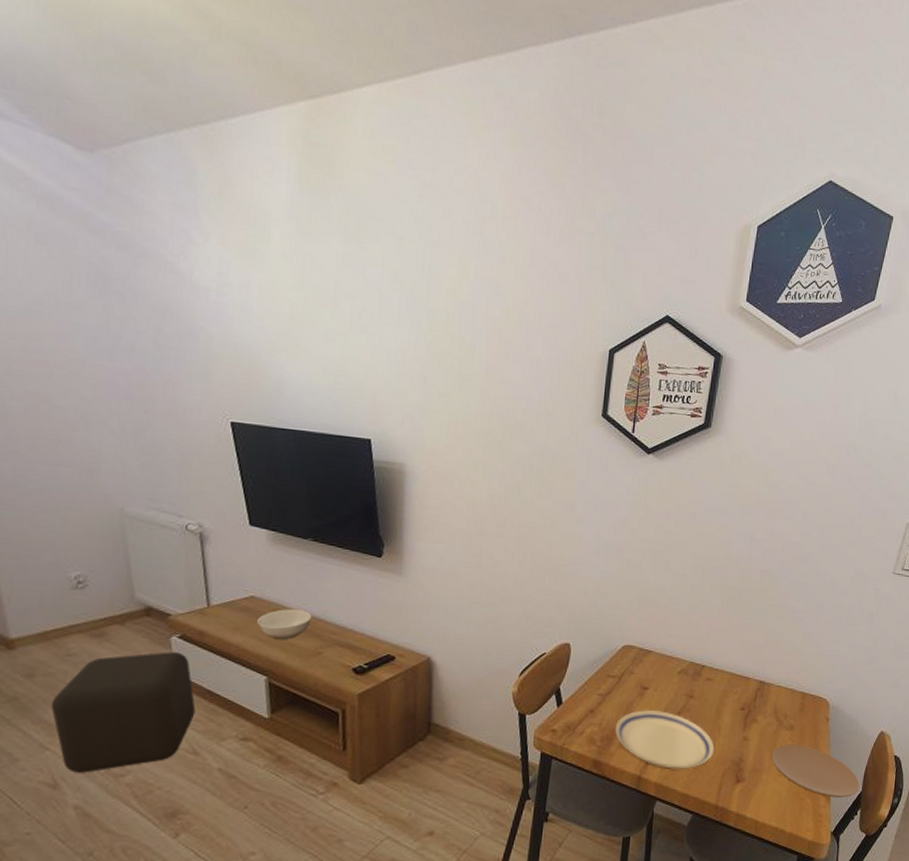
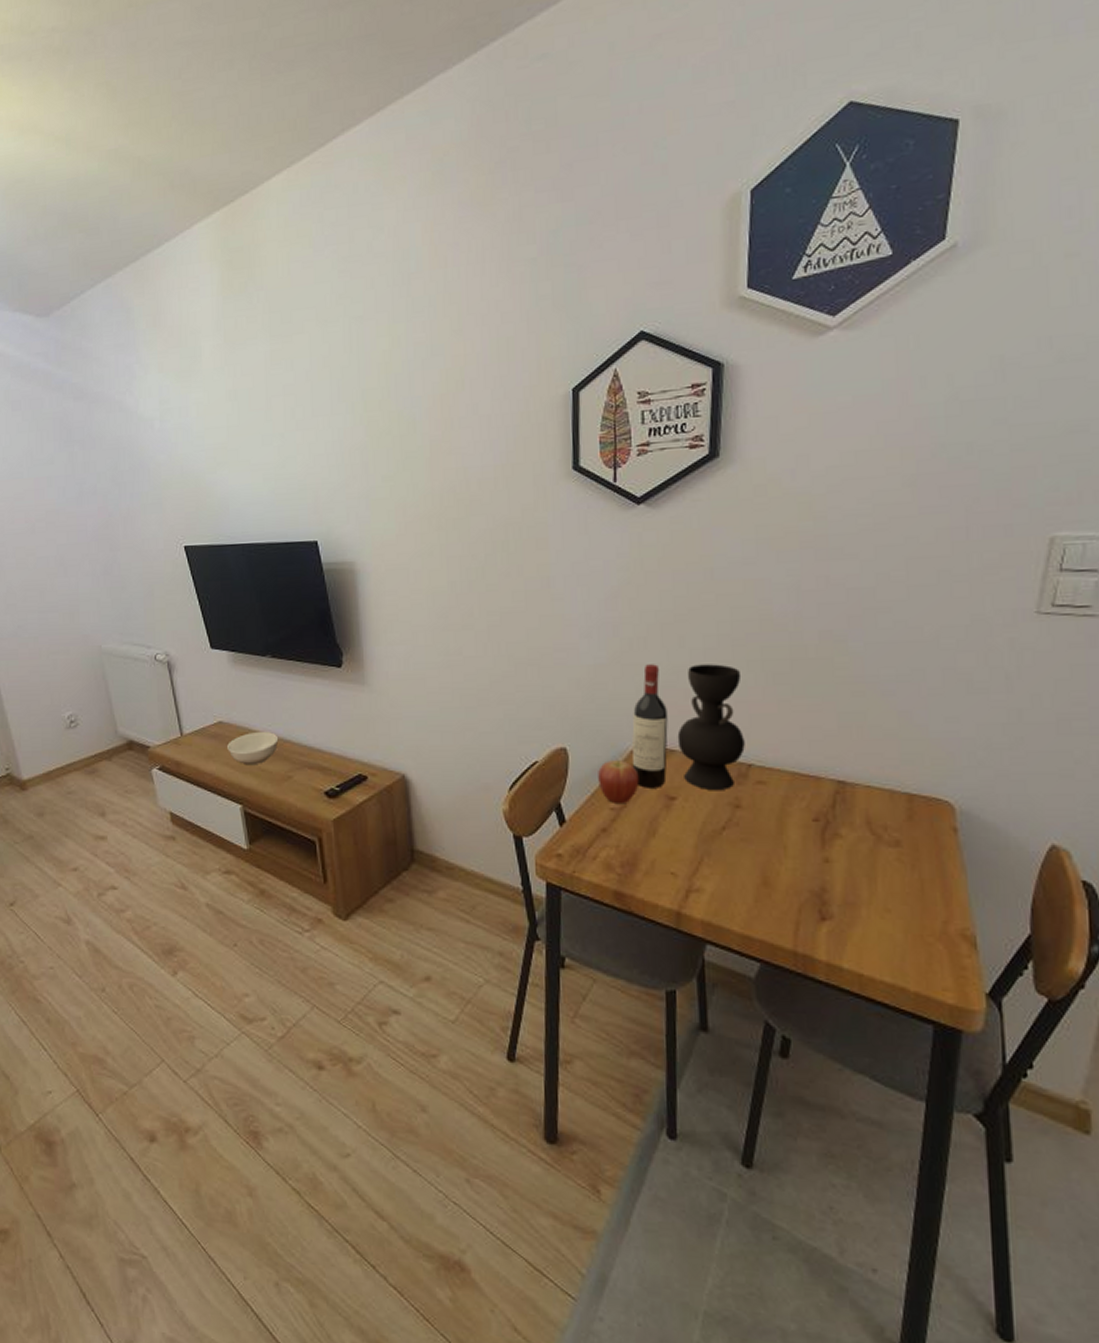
cube: present [52,652,196,773] -> none [60,784,180,908]
fruit: none [591,656,623,690] -> present [598,760,639,803]
plate: present [615,709,715,770] -> none [638,825,782,904]
wine bottle: none [618,582,650,680] -> present [631,664,668,788]
decorative vase: none [654,586,706,684] -> present [677,664,745,791]
plate: present [772,744,860,798] -> none [871,867,1026,944]

